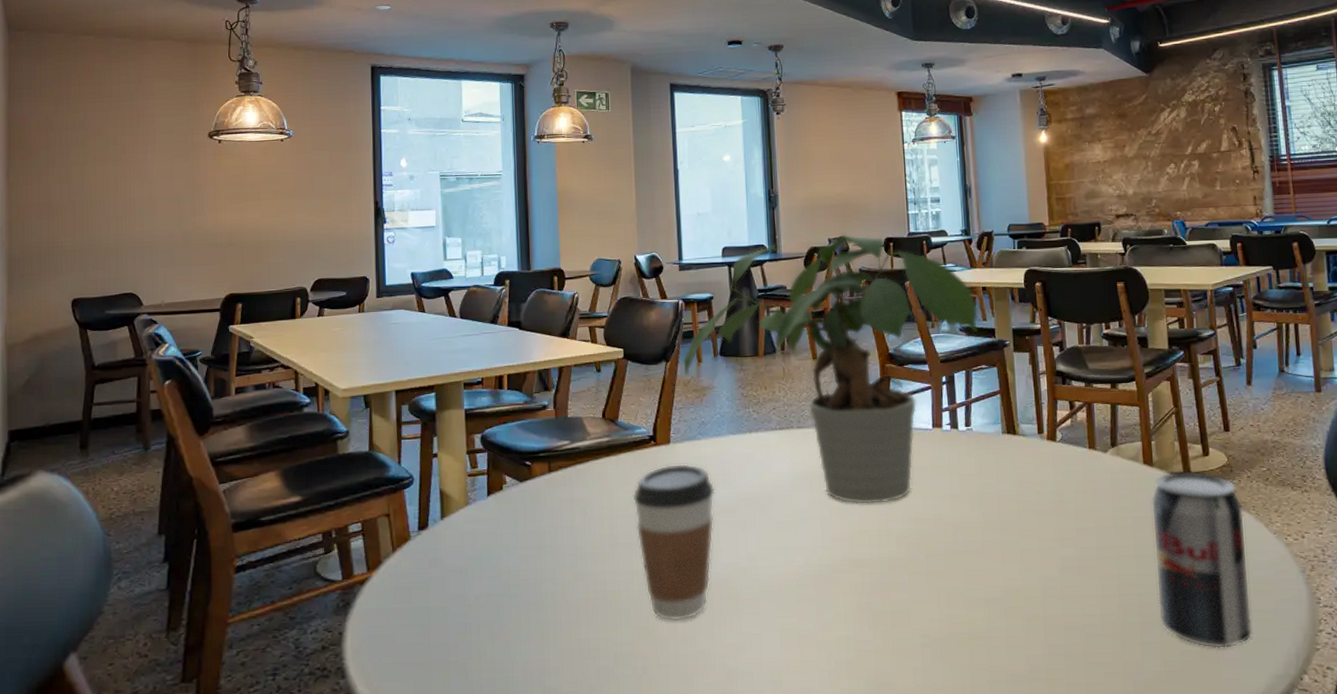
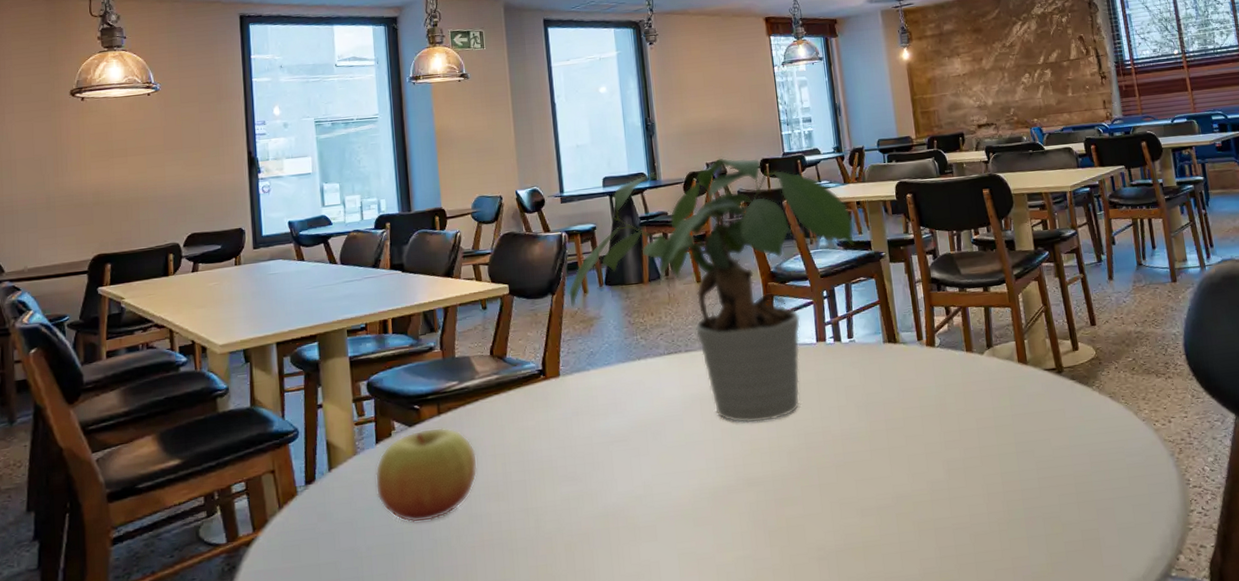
apple: none [485,484,586,576] -> present [375,427,478,523]
coffee cup: present [633,463,715,622] -> none [524,395,608,557]
beverage can: present [1151,470,1253,649] -> none [1027,365,1130,537]

